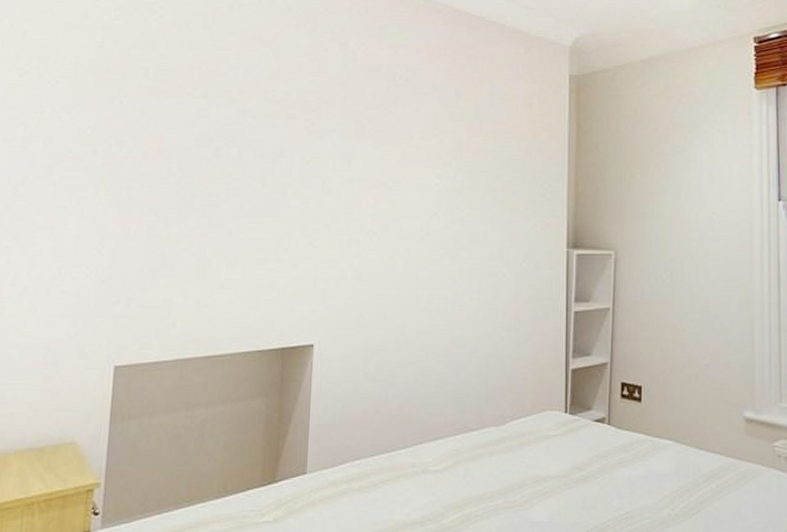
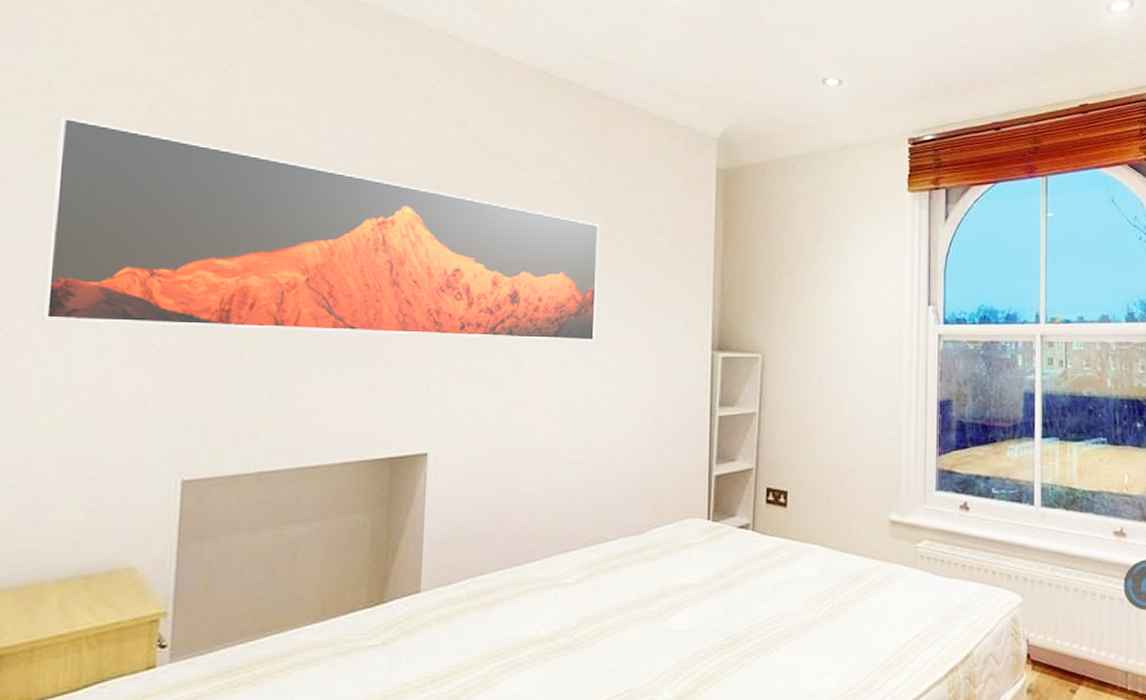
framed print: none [14,57,463,241] -> present [43,116,599,342]

